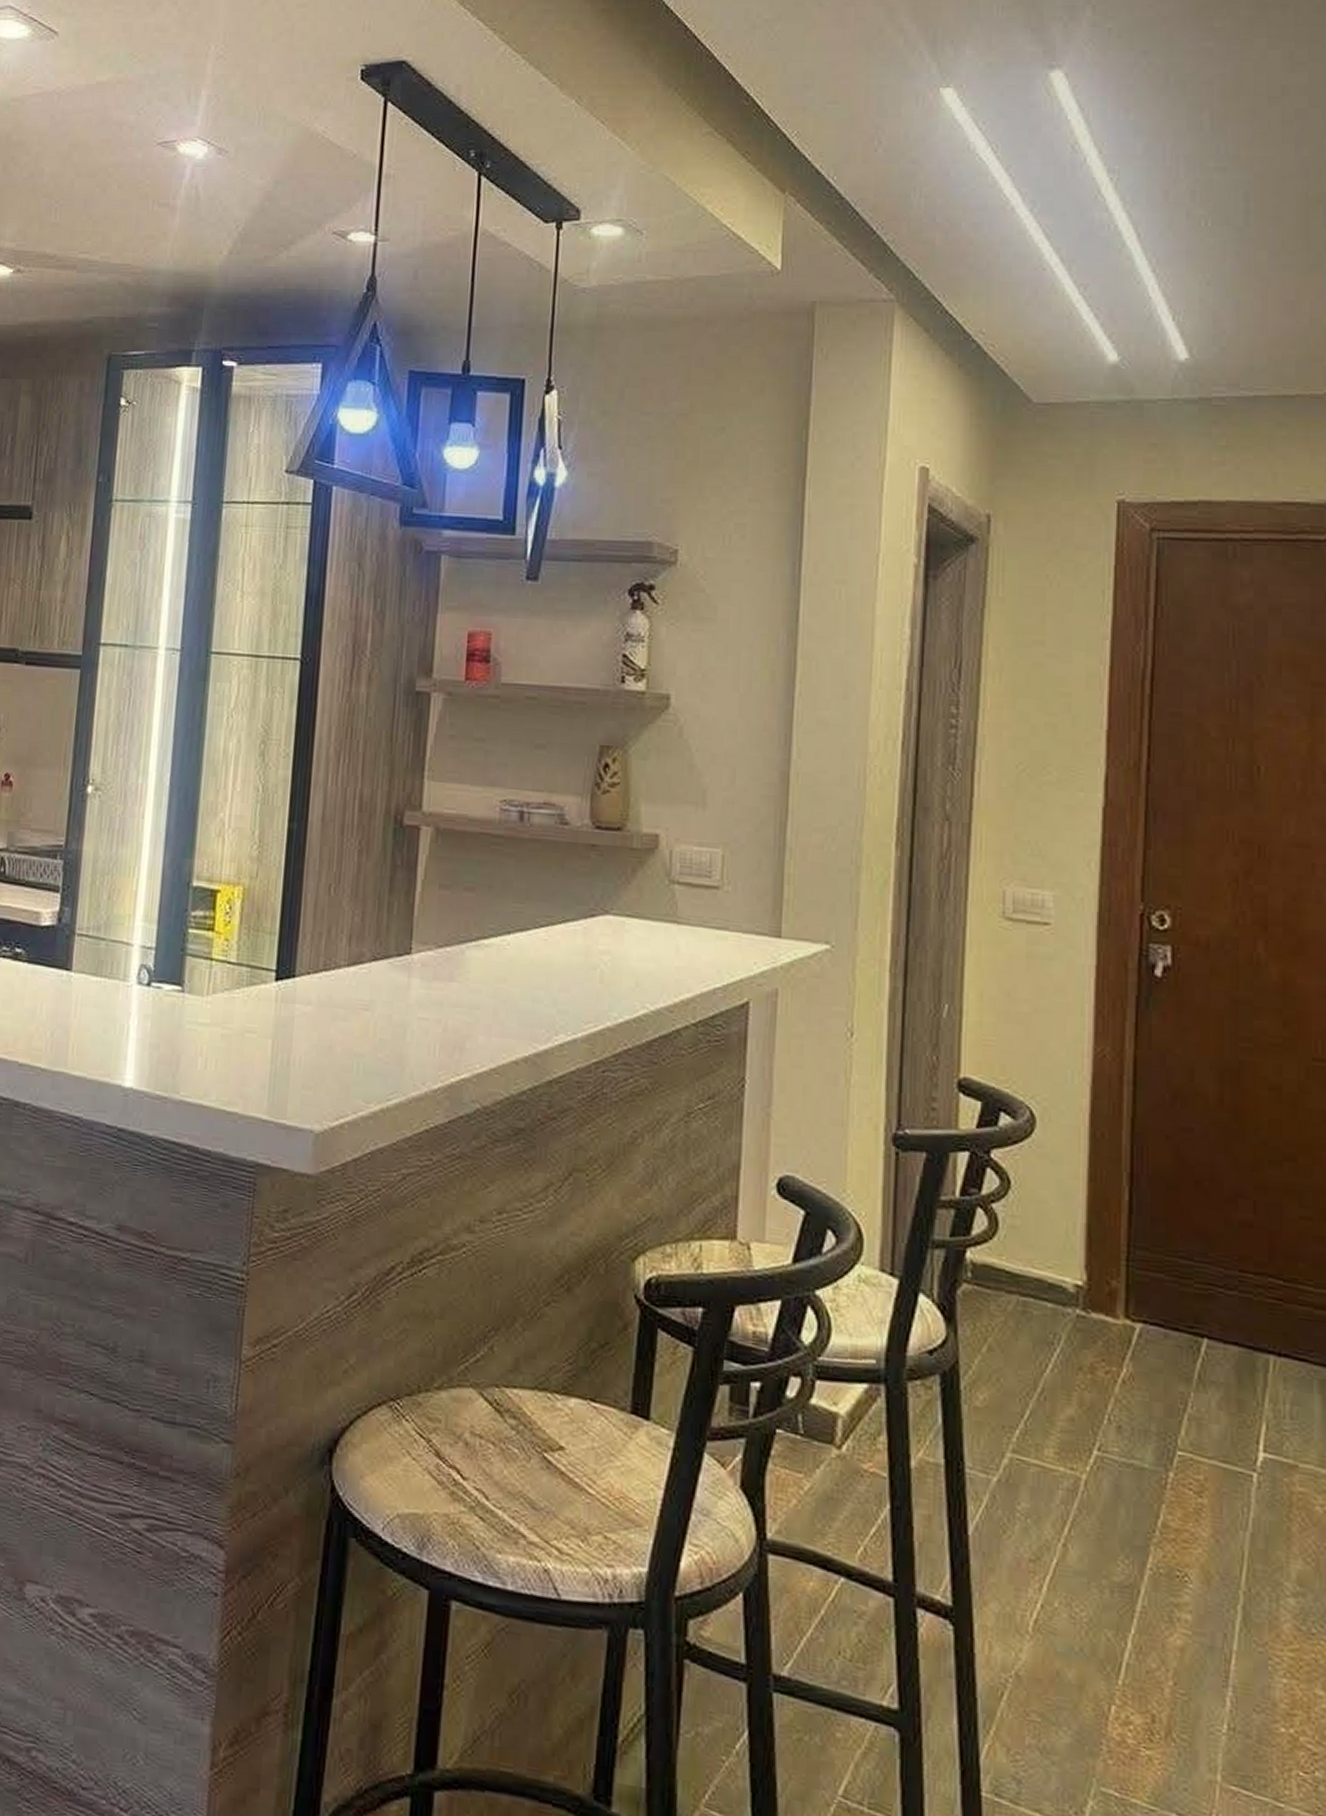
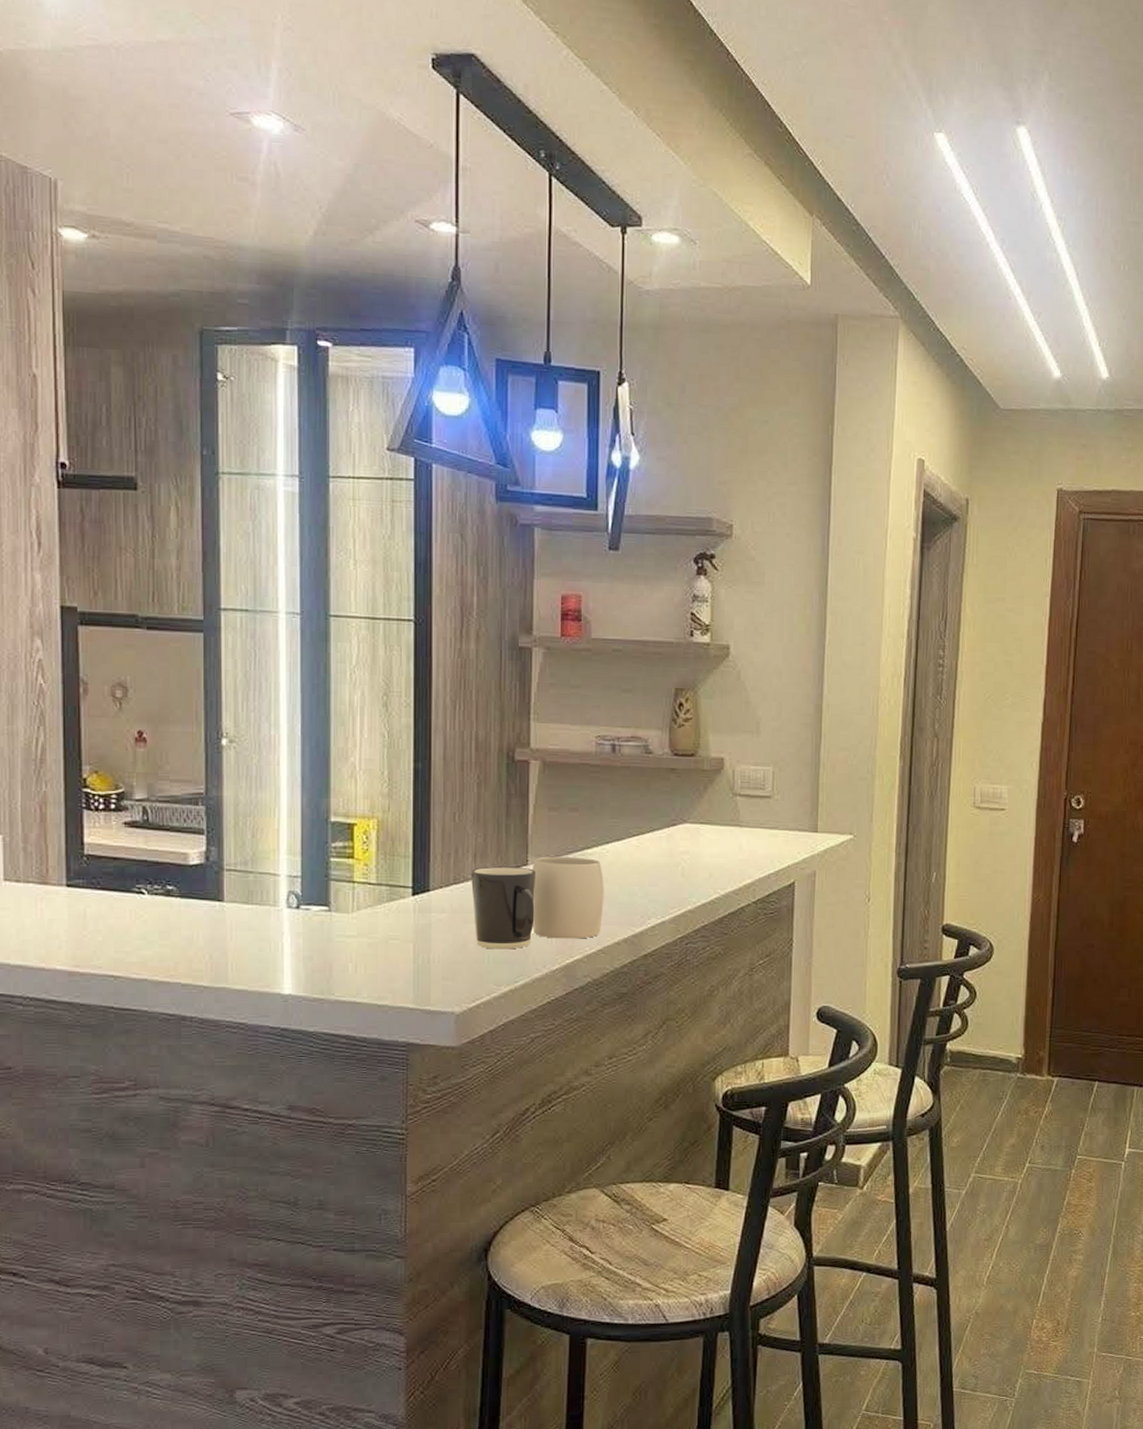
mug: none [343,952,421,1058] -> present [470,866,537,949]
mug: none [412,945,503,1052] -> present [532,856,604,939]

